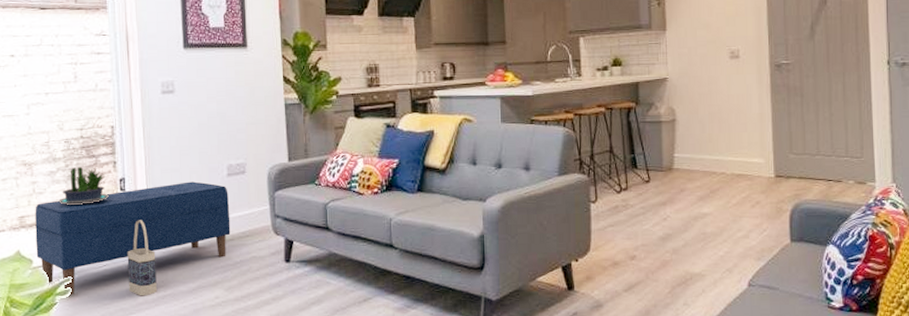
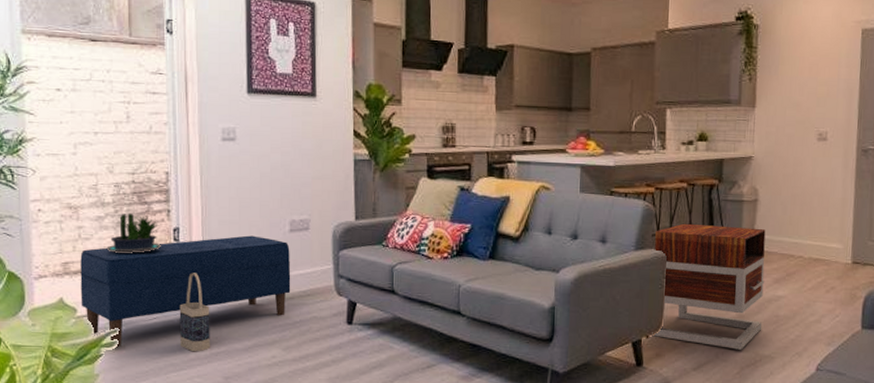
nightstand: none [576,146,690,269] -> present [652,223,766,350]

